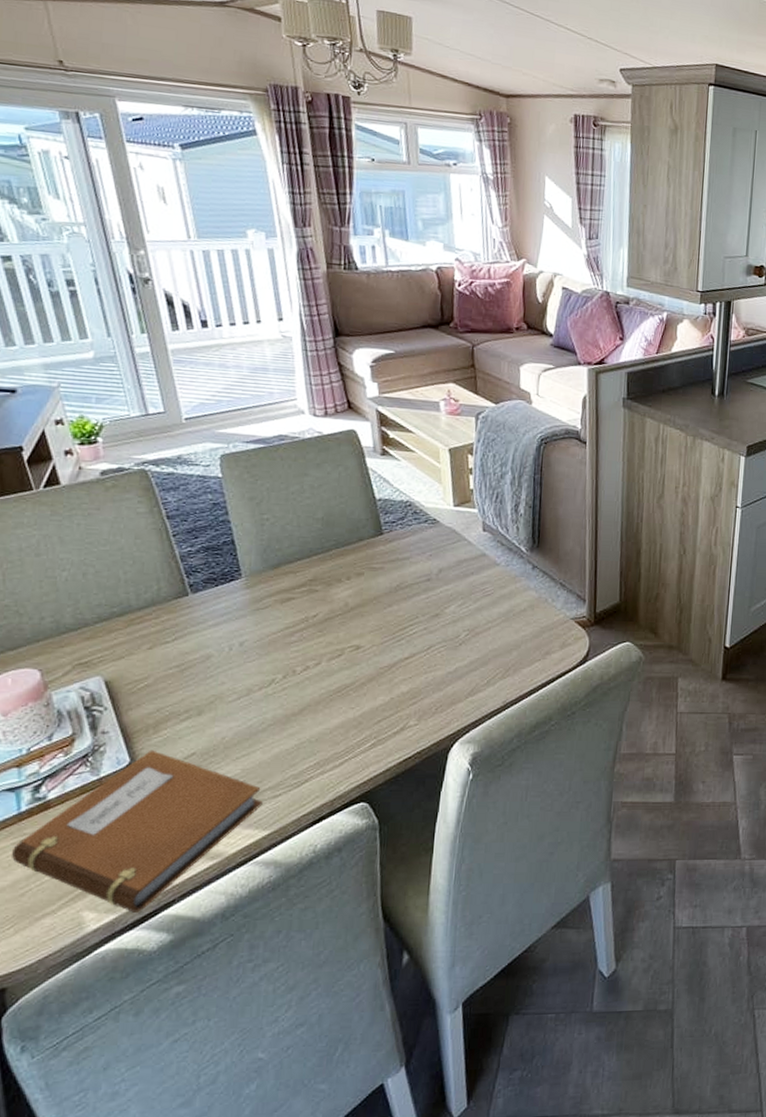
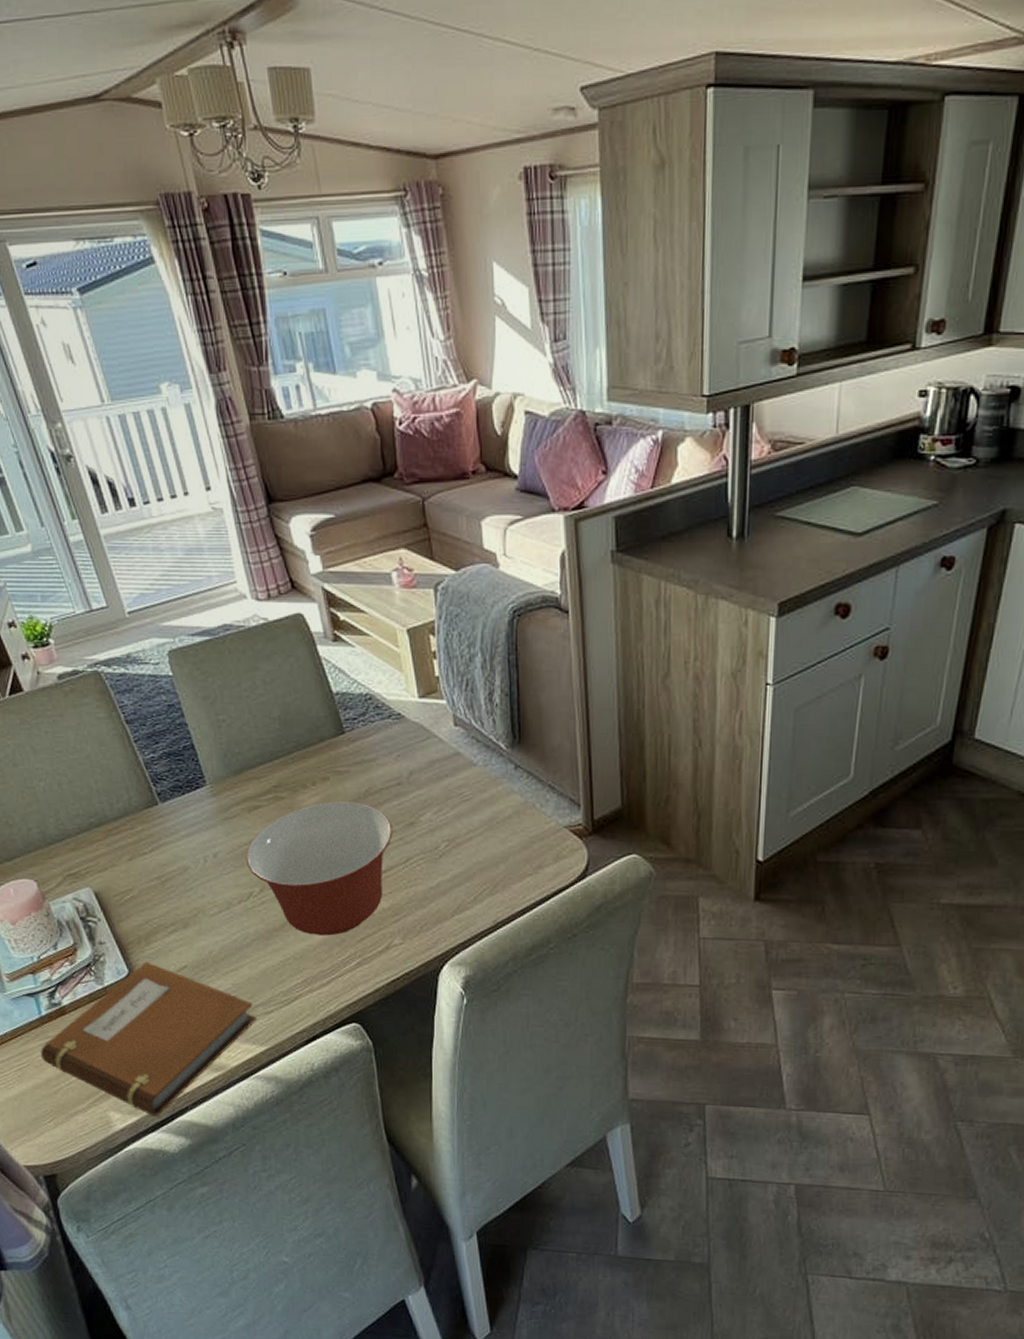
mixing bowl: none [272,594,419,719] -> present [245,801,393,936]

